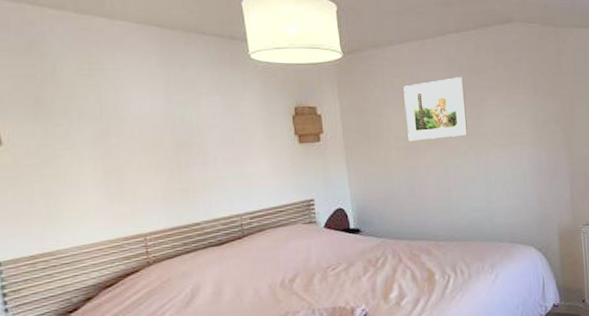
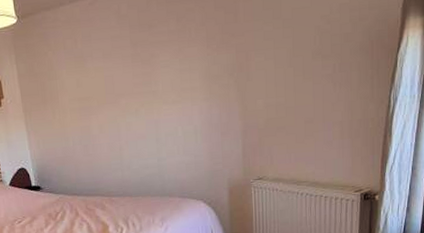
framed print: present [403,77,468,141] -> none [75,33,138,102]

